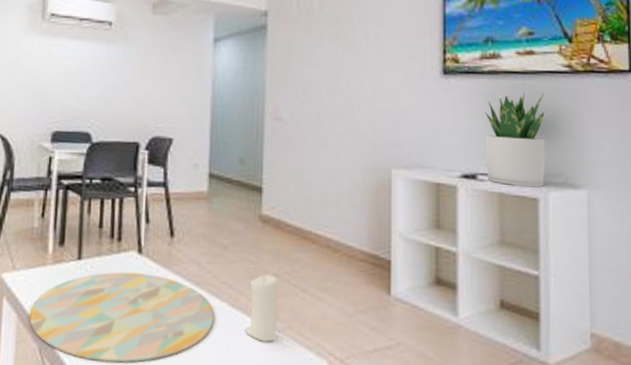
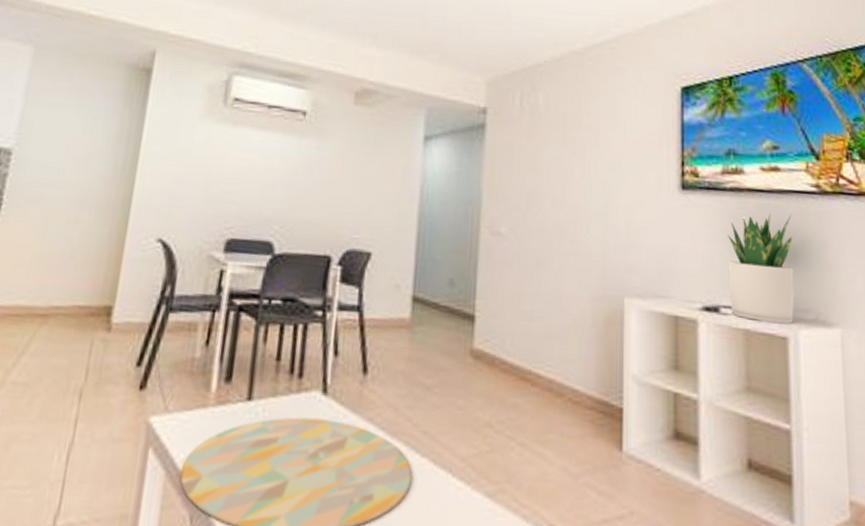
candle: present [244,274,279,342] -> none [448,422,491,510]

